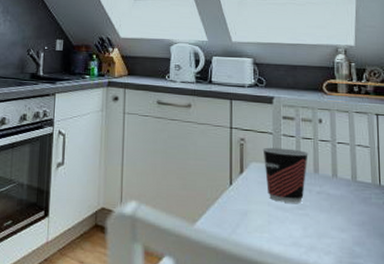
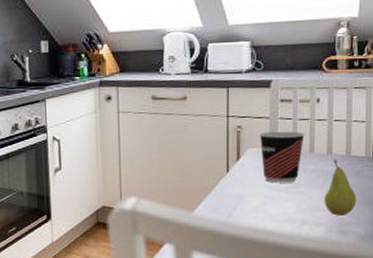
fruit: none [332,182,366,246] -> present [324,159,357,216]

